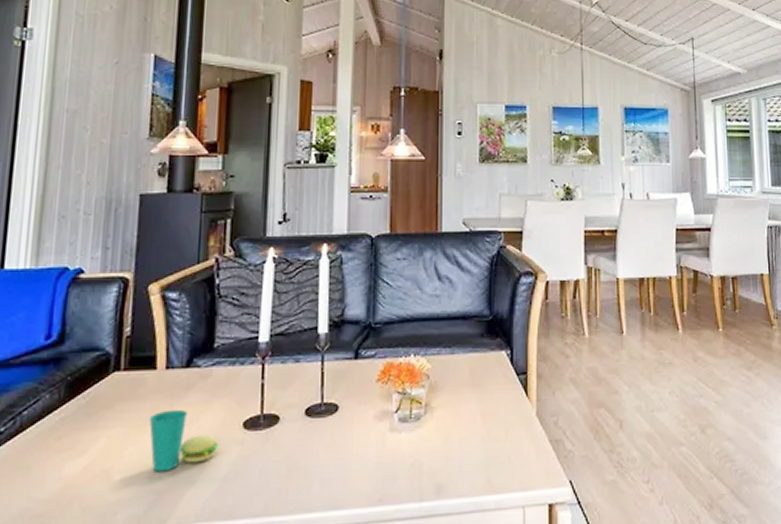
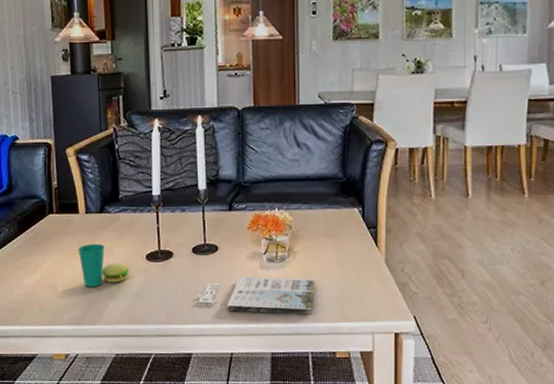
magazine: none [306,441,455,491] -> present [196,277,315,314]

